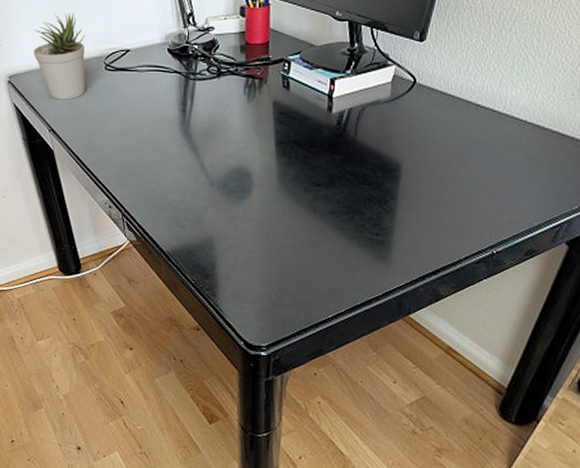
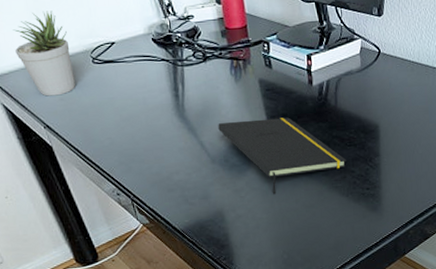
notepad: none [222,144,358,228] -> present [218,117,346,195]

